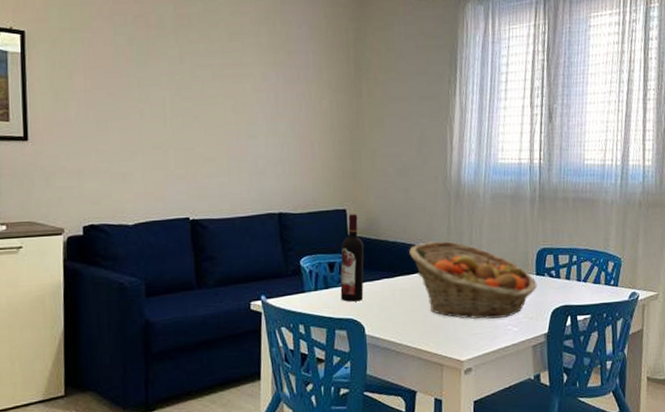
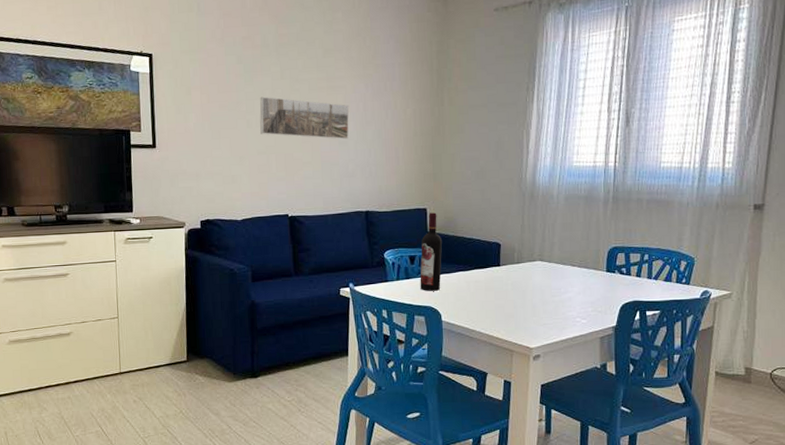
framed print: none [155,83,259,133] -> present [260,96,350,140]
fruit basket: present [409,241,537,320] -> none [484,238,607,311]

